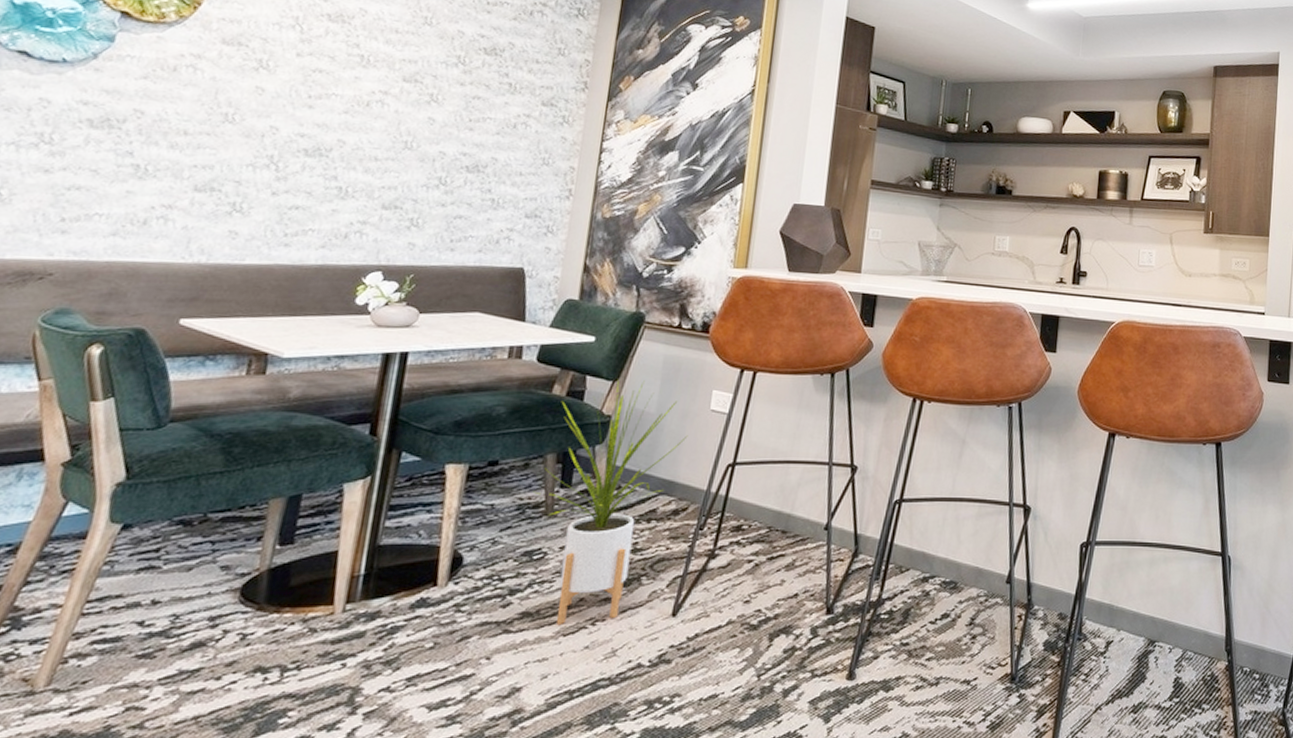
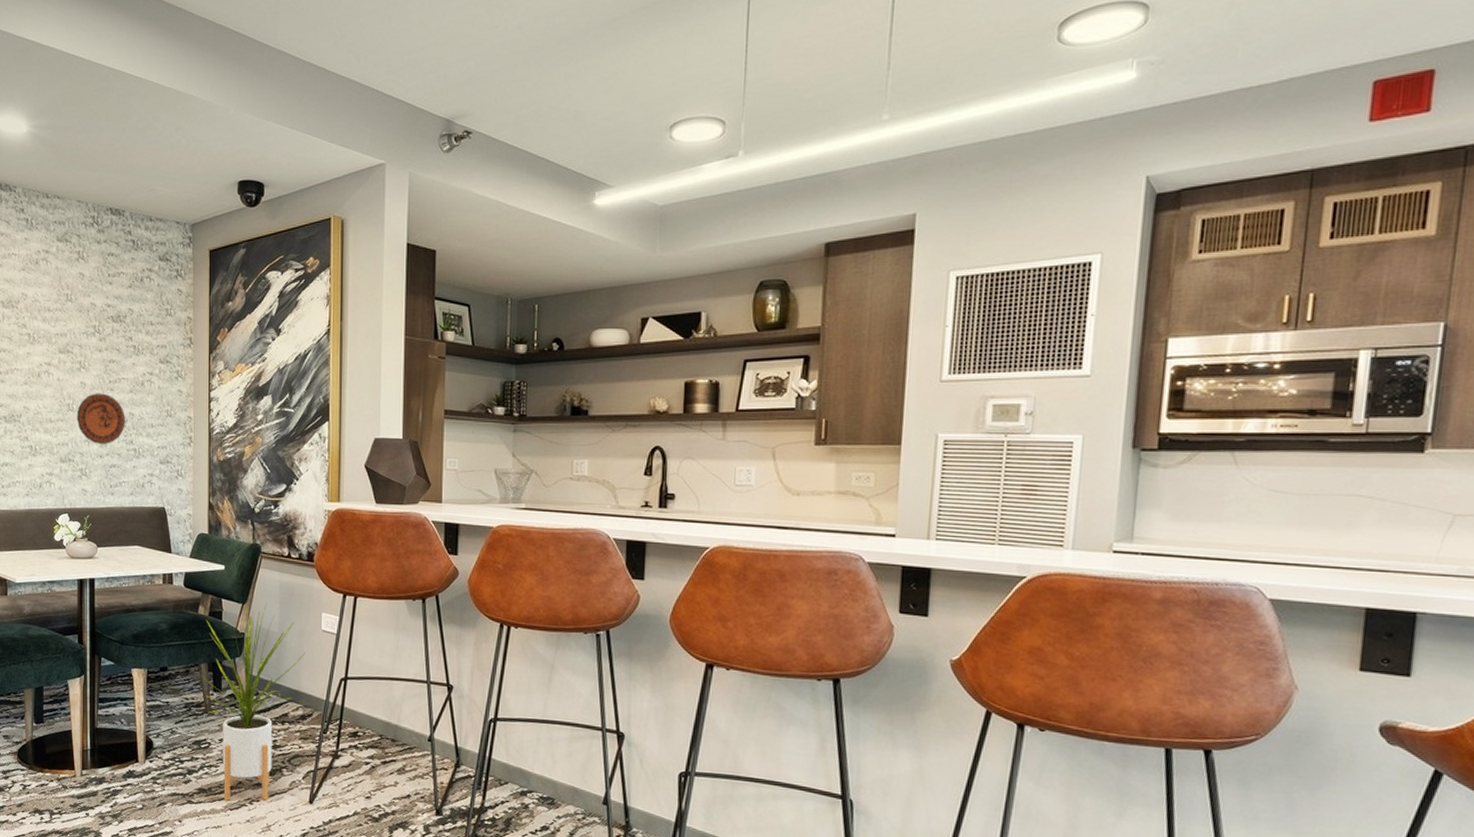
decorative plate: none [414,131,486,192] -> present [76,393,125,444]

